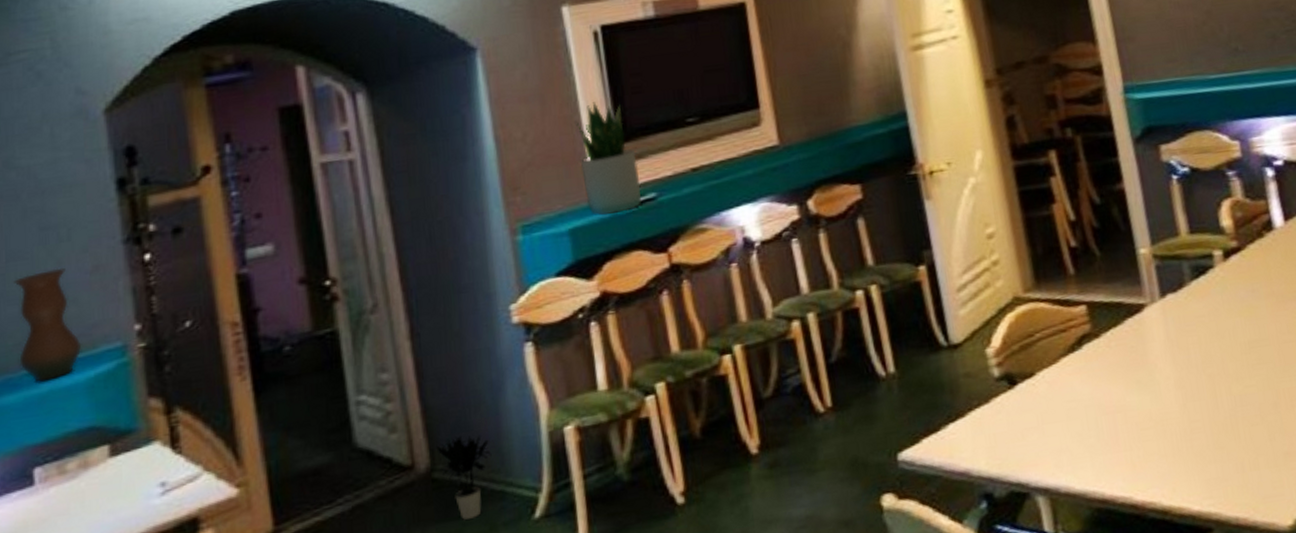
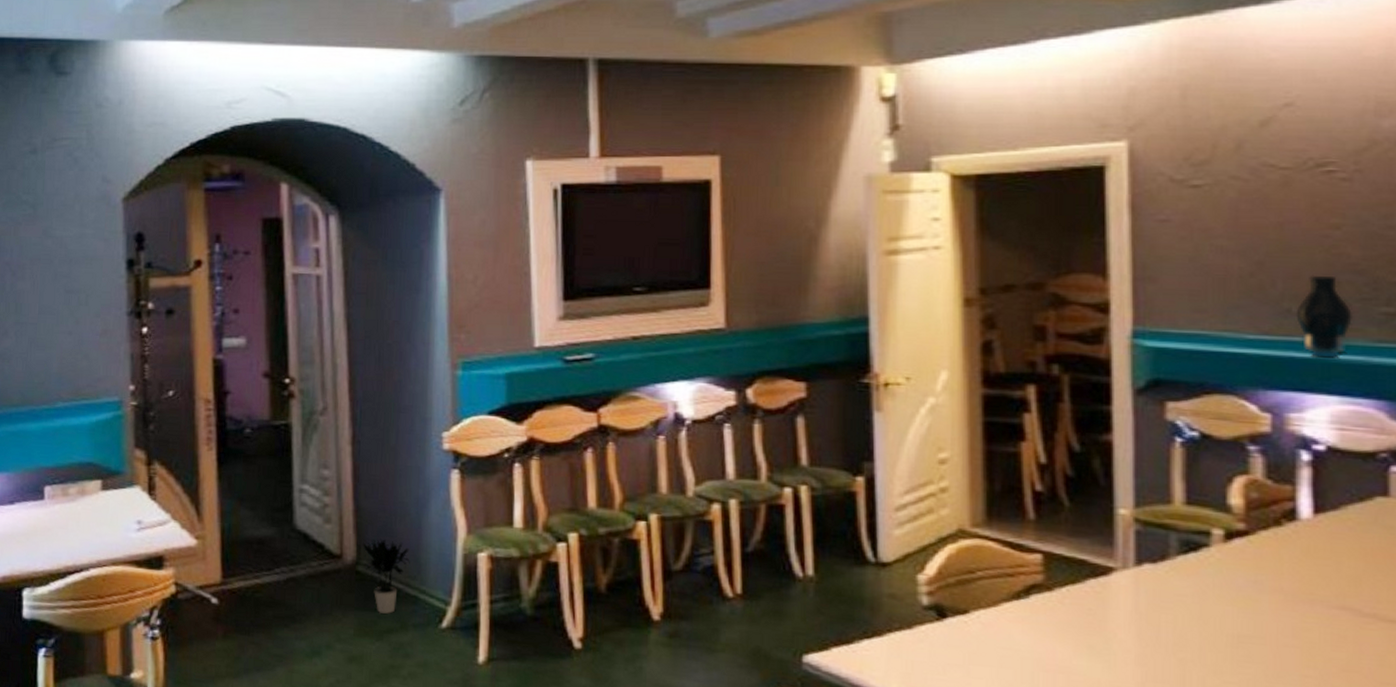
vase: present [13,267,82,382] -> none [41,326,89,418]
planter: present [576,102,641,216] -> none [524,257,580,366]
vase: none [1241,15,1283,86] -> present [1296,275,1352,358]

